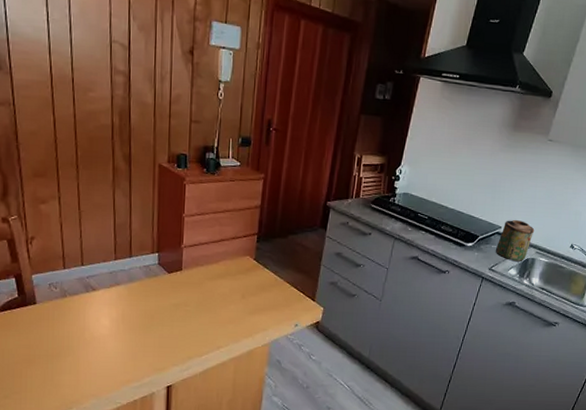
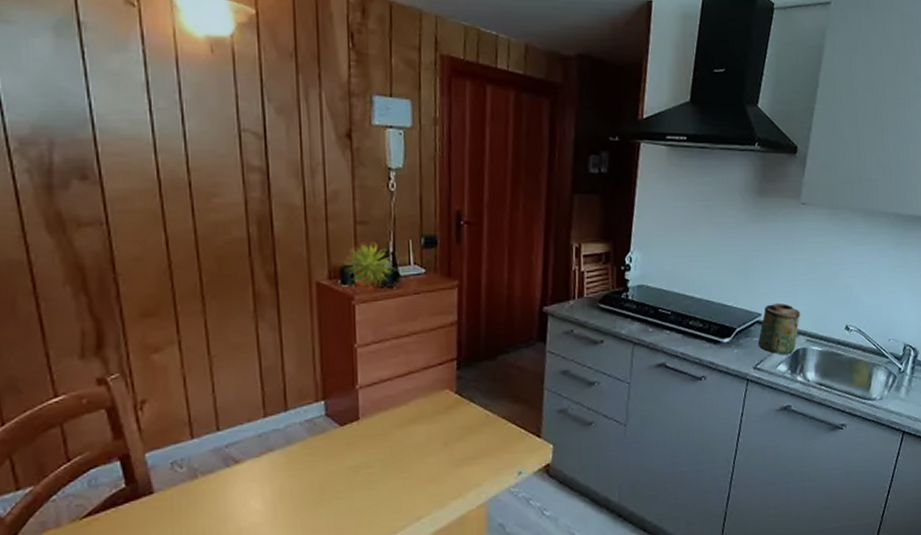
plant: none [181,137,216,172] -> present [345,242,393,287]

